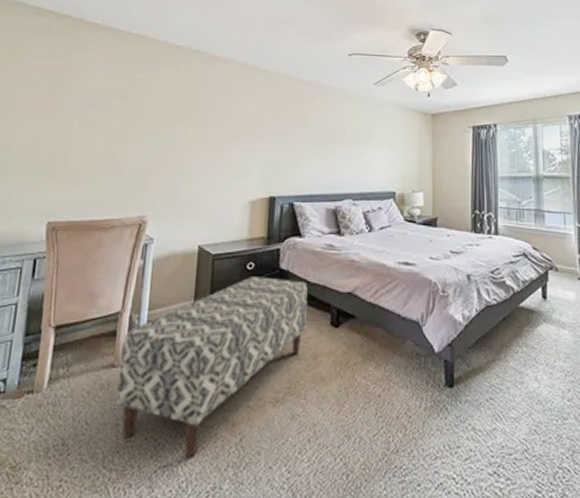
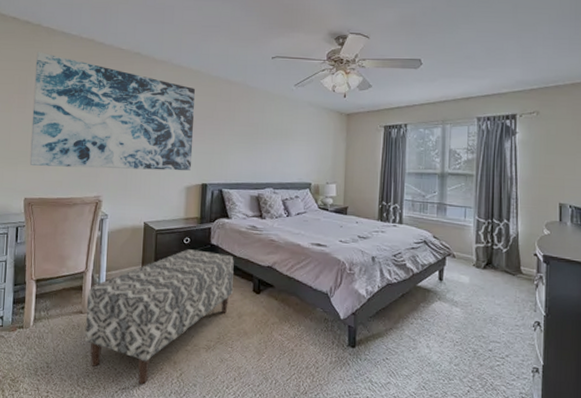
wall art: none [57,49,263,183] -> present [29,52,195,171]

